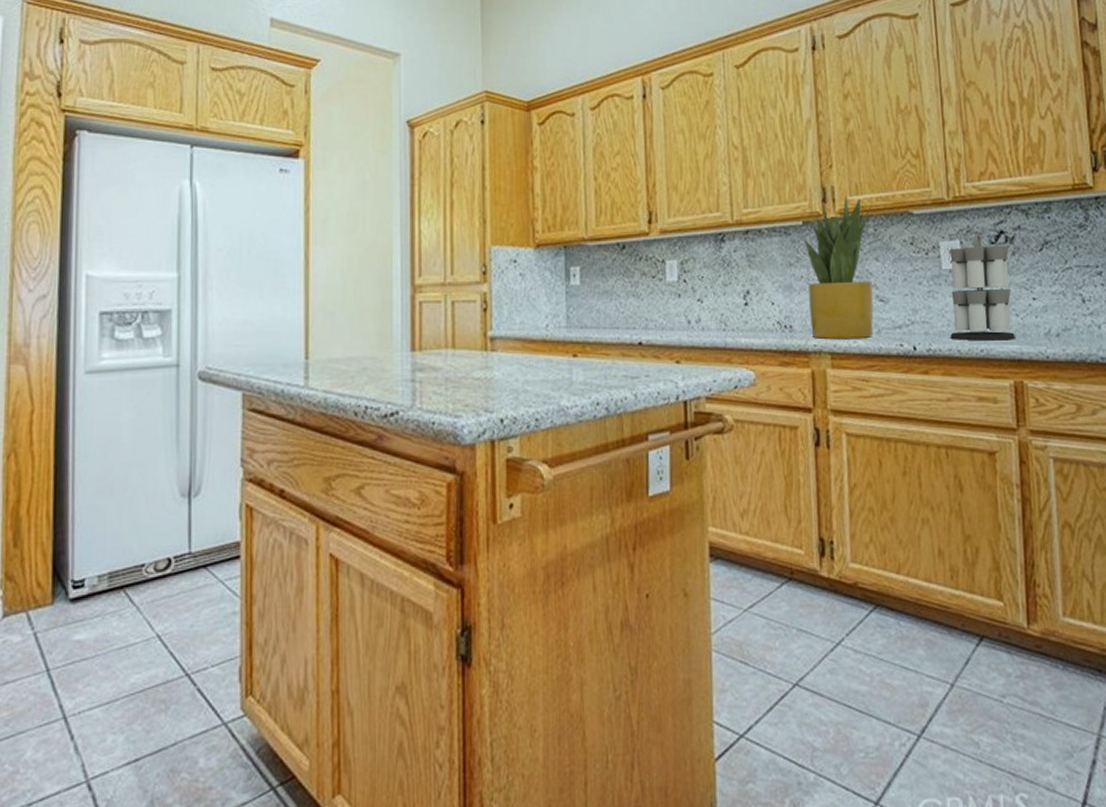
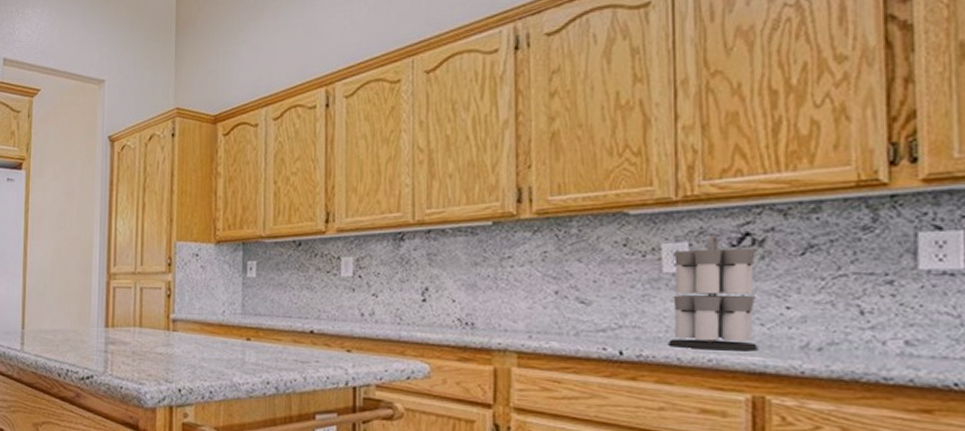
planter: present [803,195,874,340] -> none [493,195,579,340]

